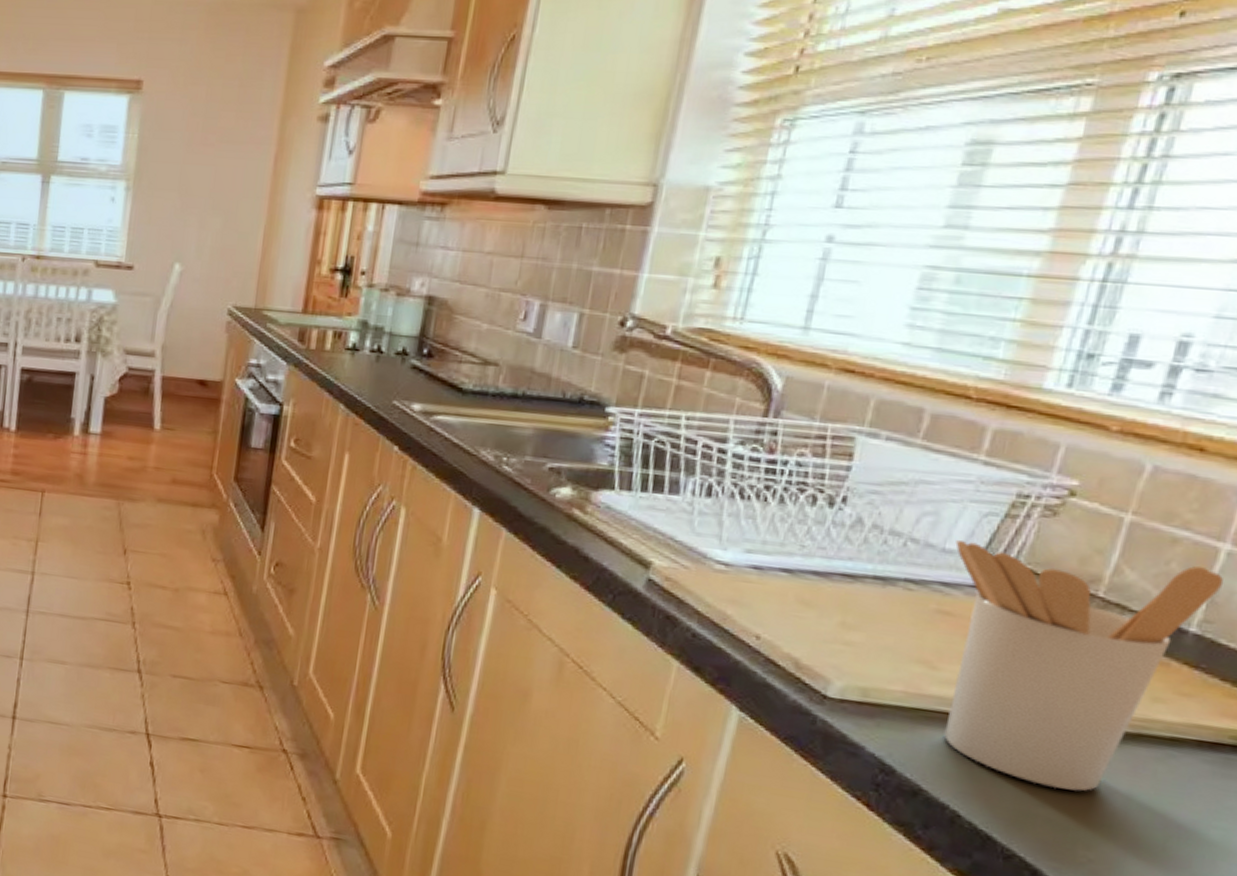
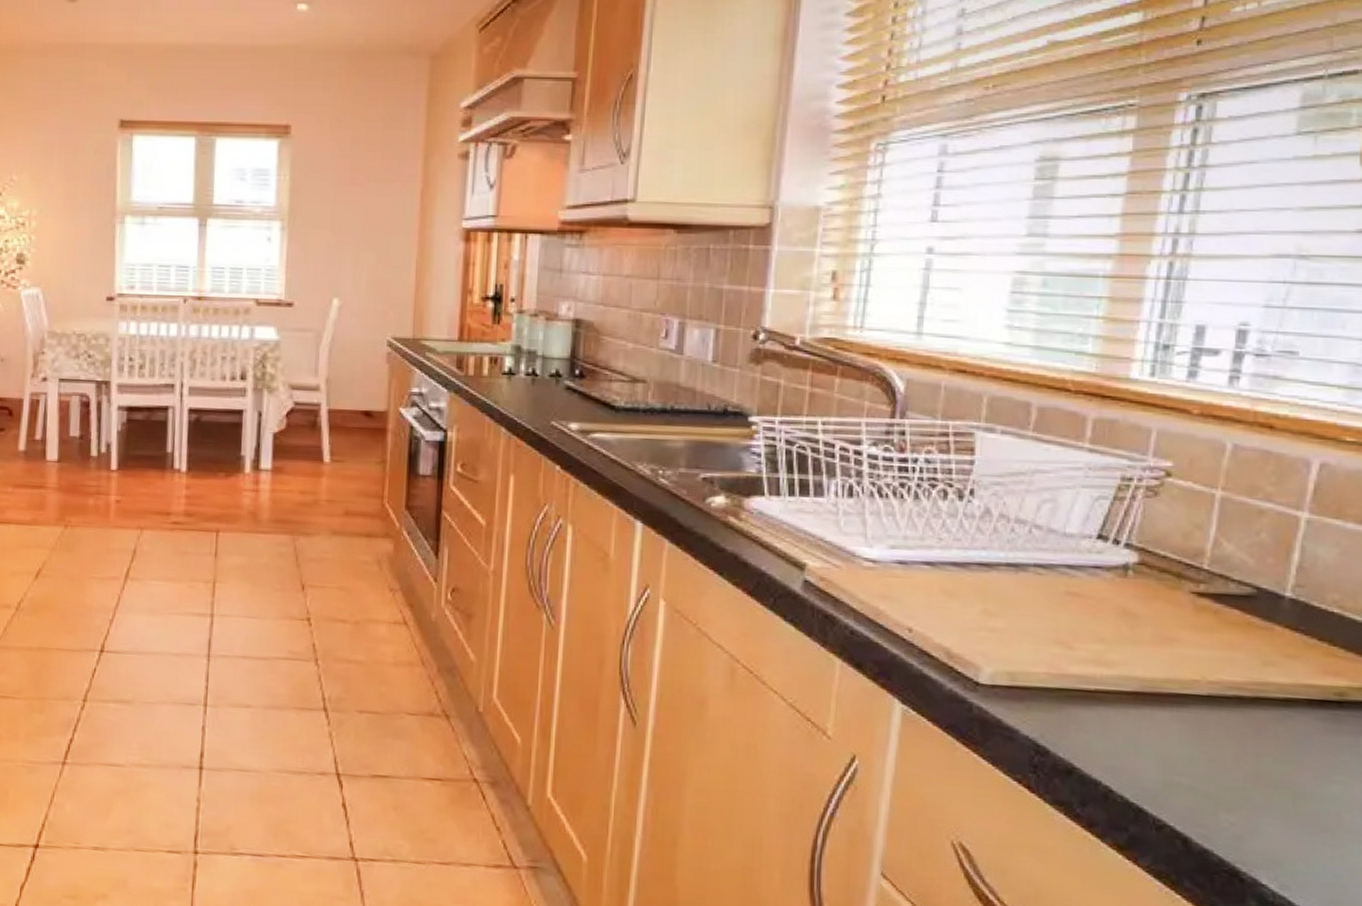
utensil holder: present [943,540,1224,792] -> none [1074,524,1308,757]

